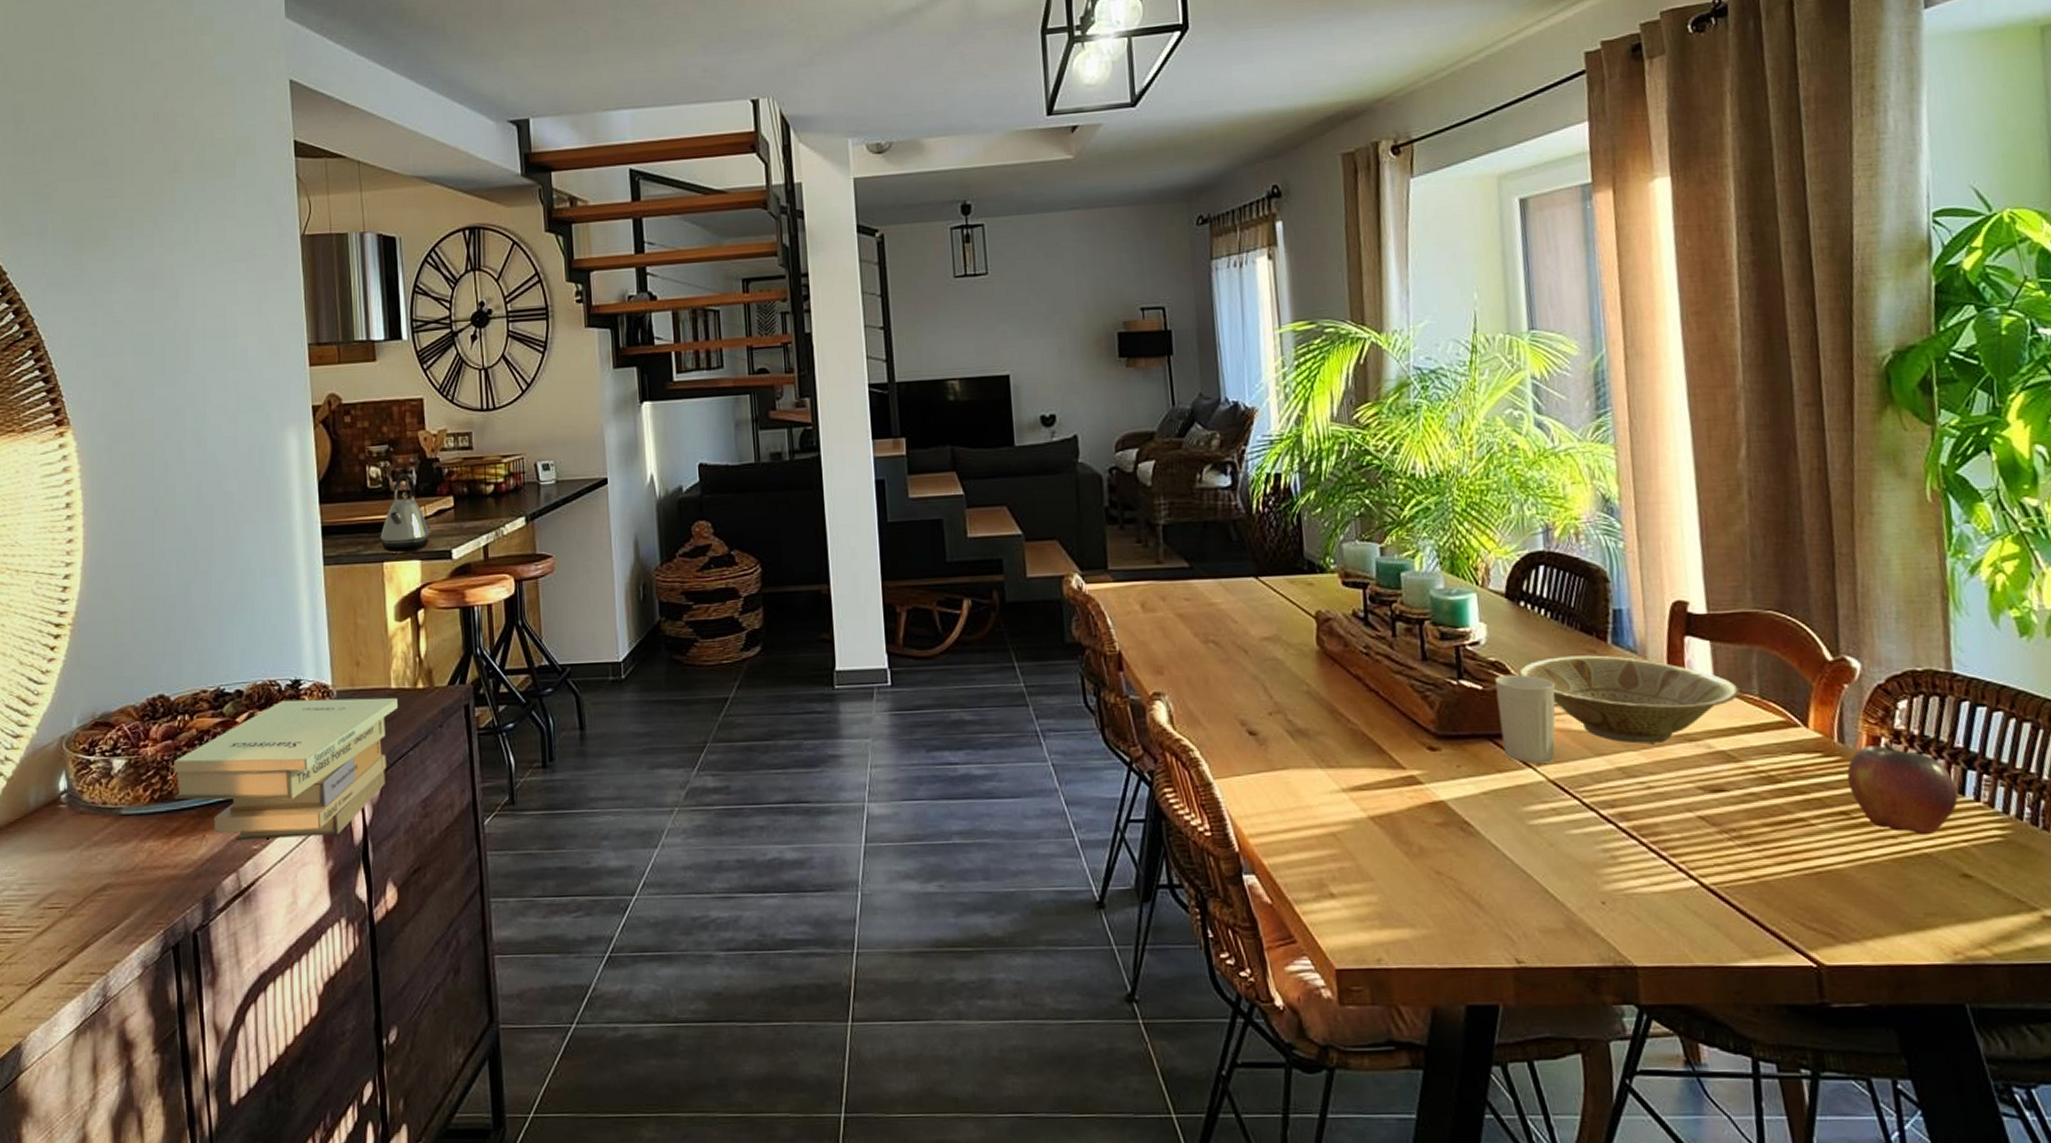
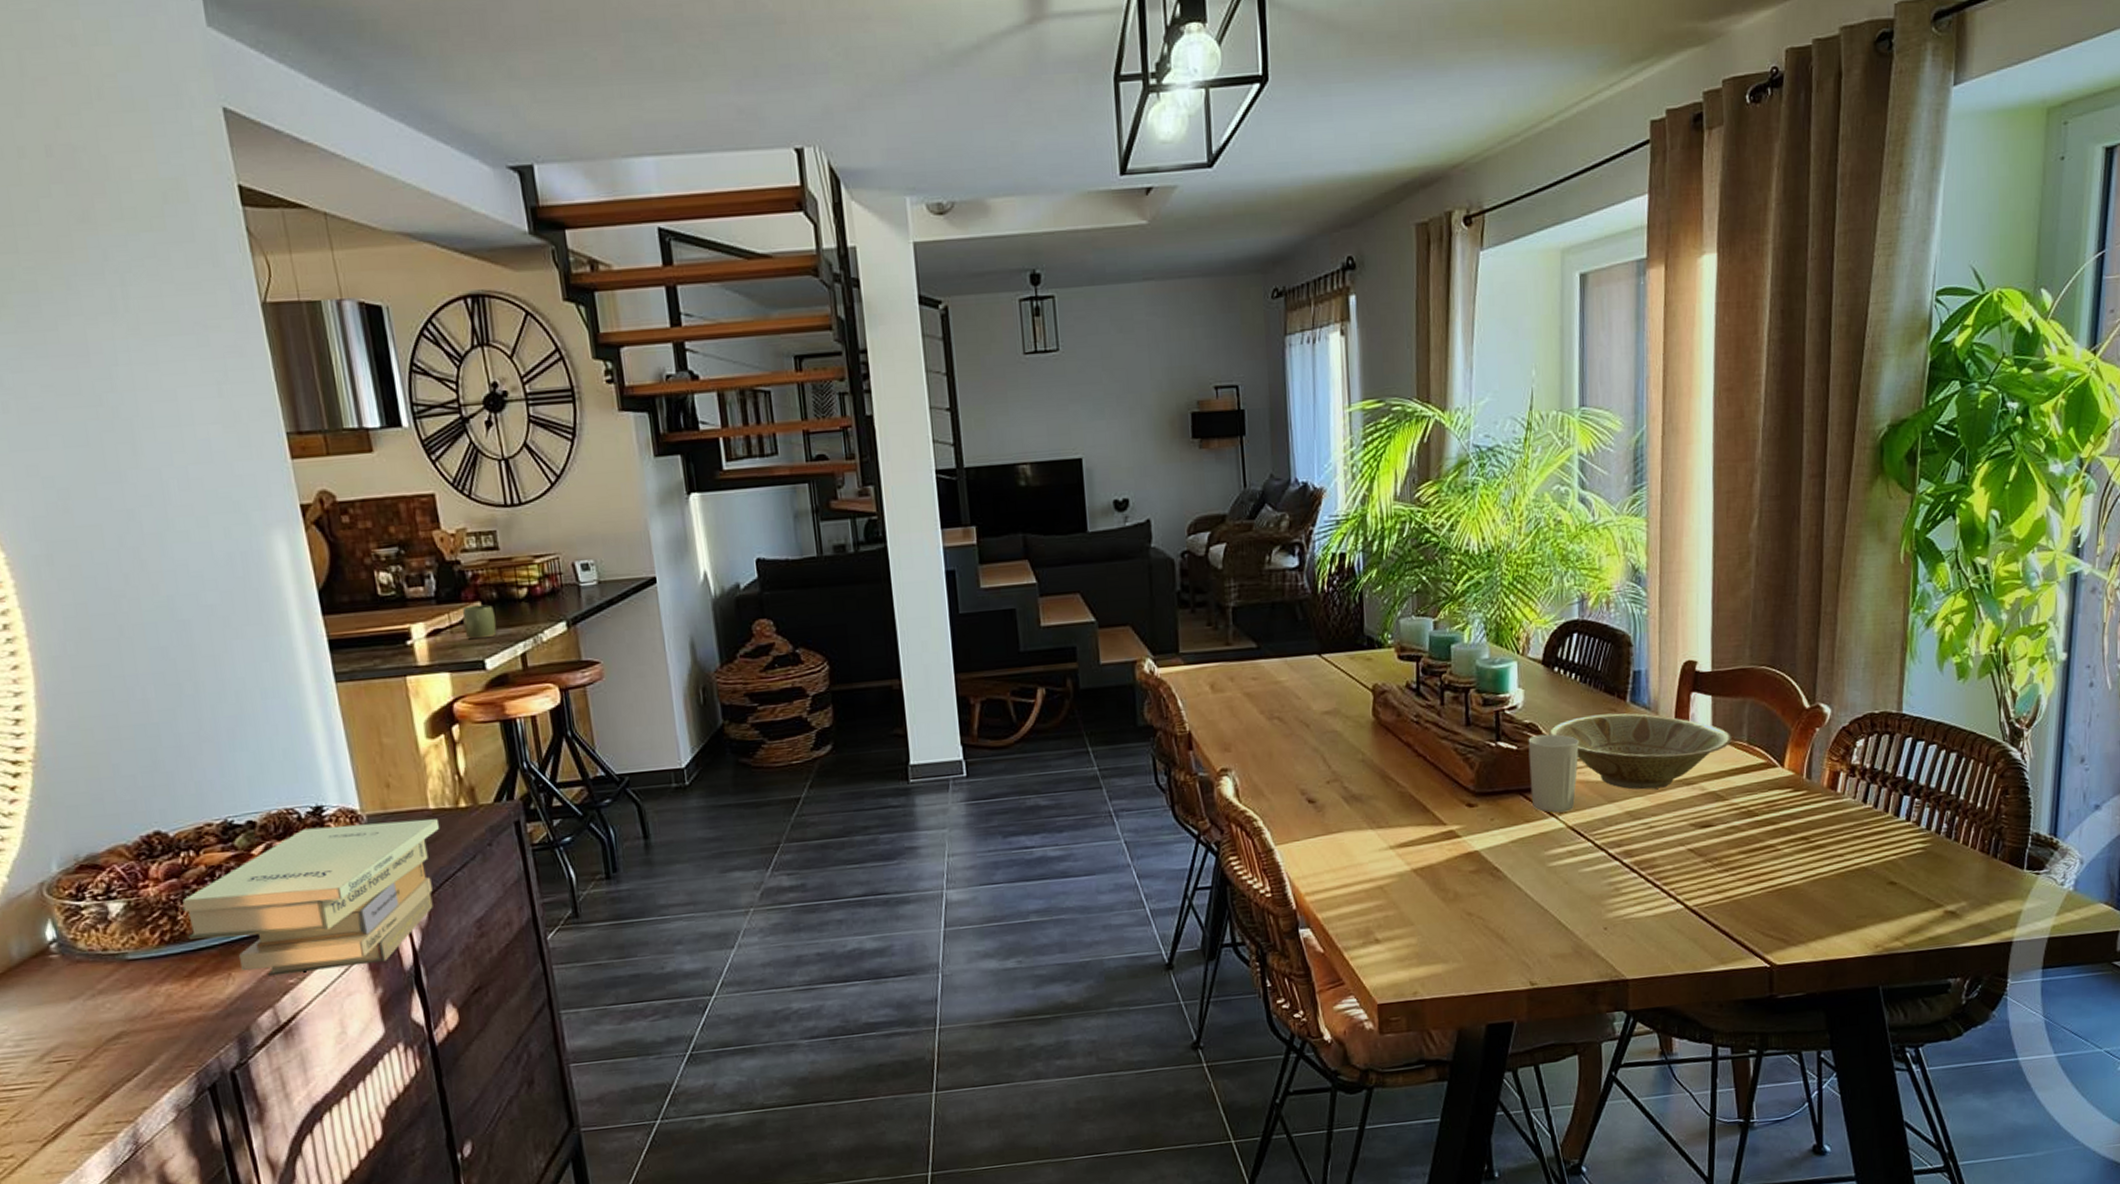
kettle: present [380,473,430,553] -> none [399,578,458,666]
mug: none [436,499,465,531] -> present [462,604,497,640]
fruit: present [1846,742,1958,836] -> none [1810,776,1894,853]

